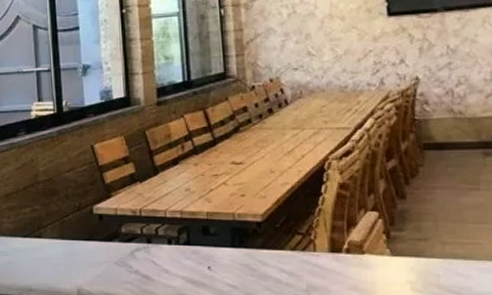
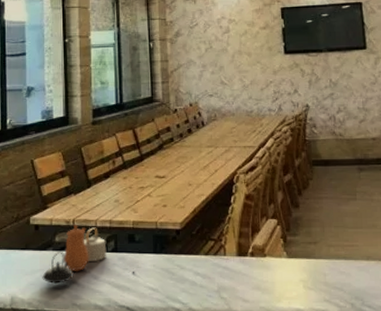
teapot: none [109,214,179,277] -> present [42,224,107,284]

